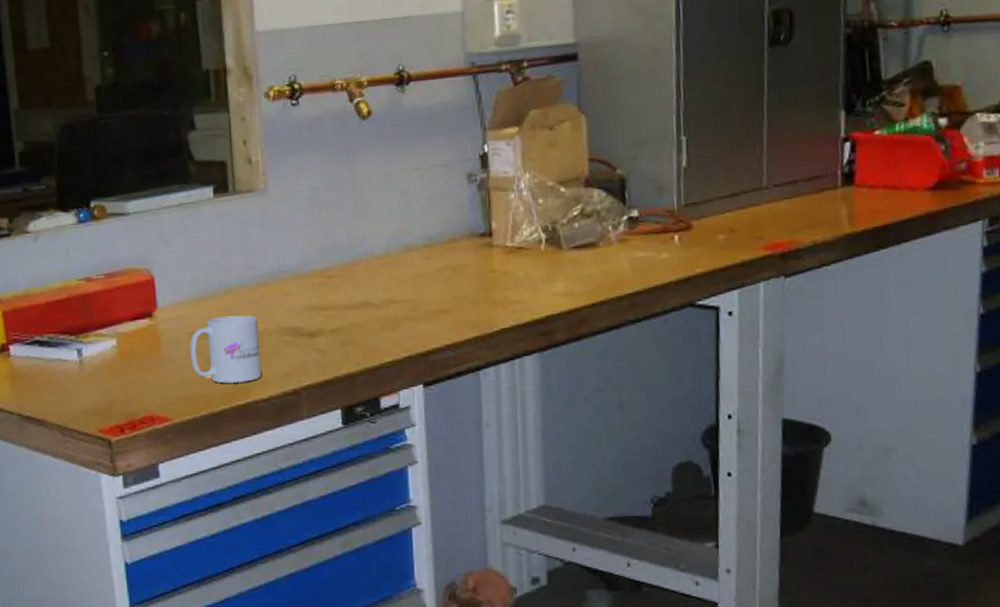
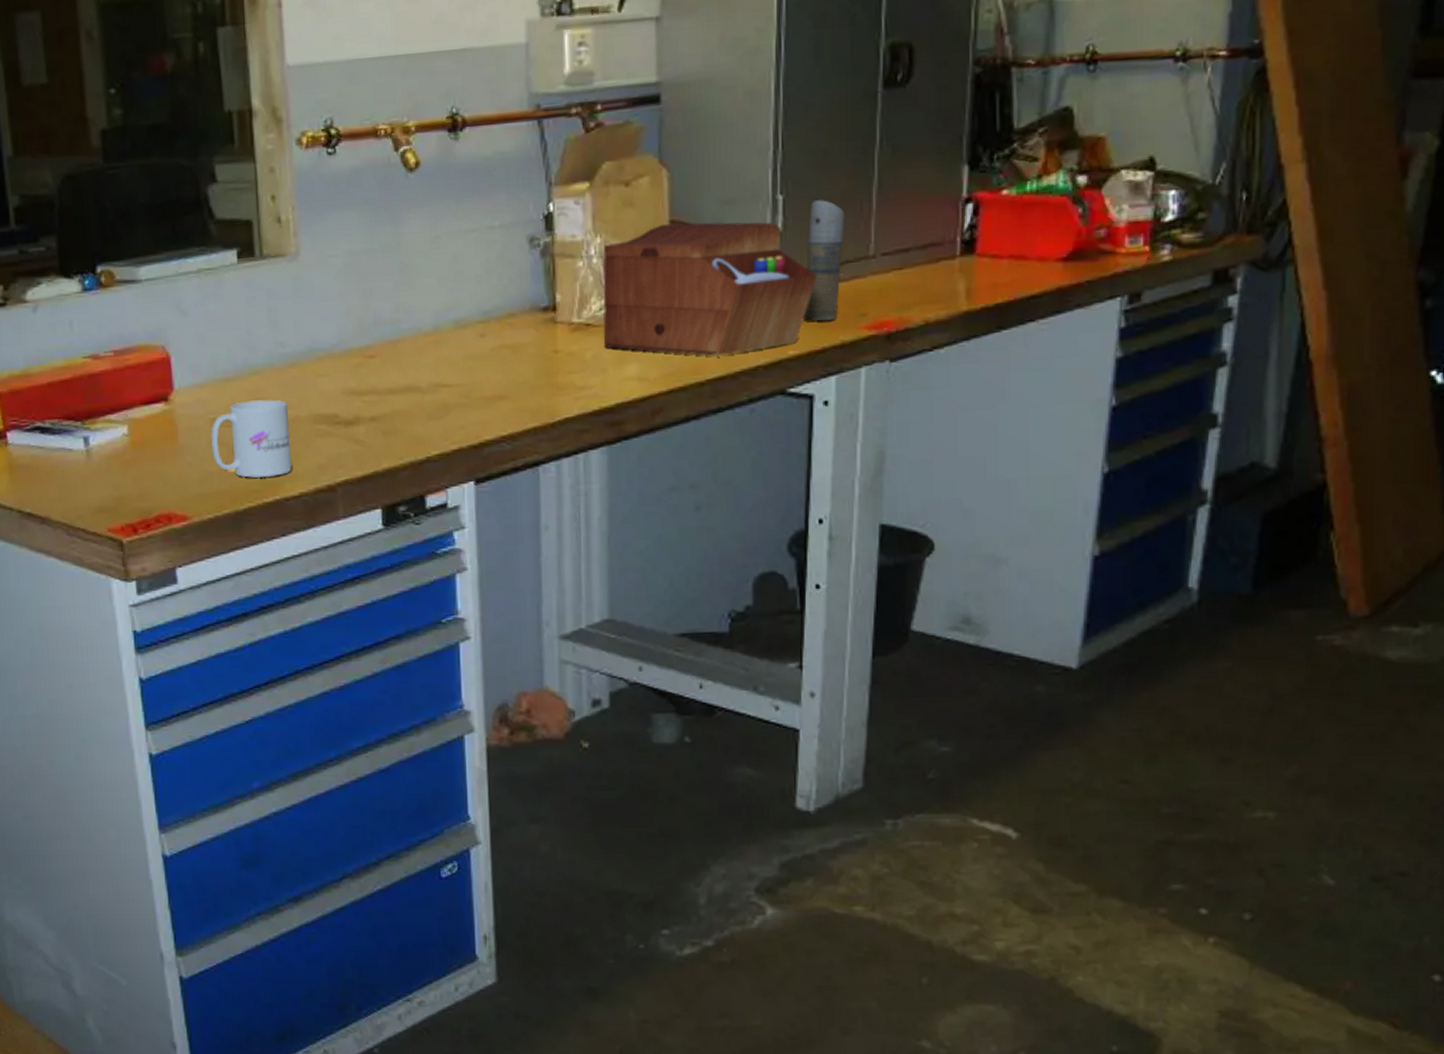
sewing box: none [532,159,719,274] -> present [603,222,818,356]
spray can: none [707,140,741,244] -> present [802,200,845,322]

